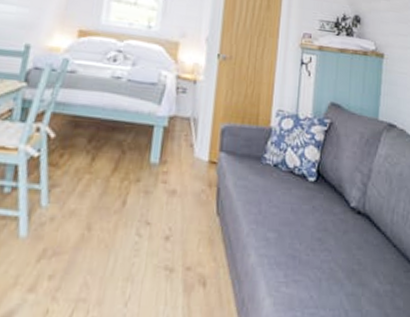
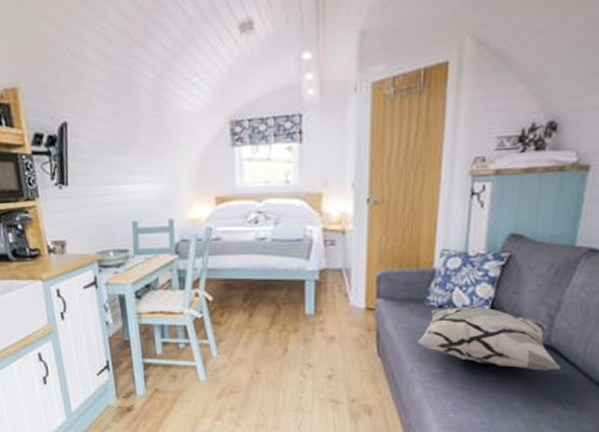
decorative pillow: none [254,167,375,240] -> present [417,307,561,371]

